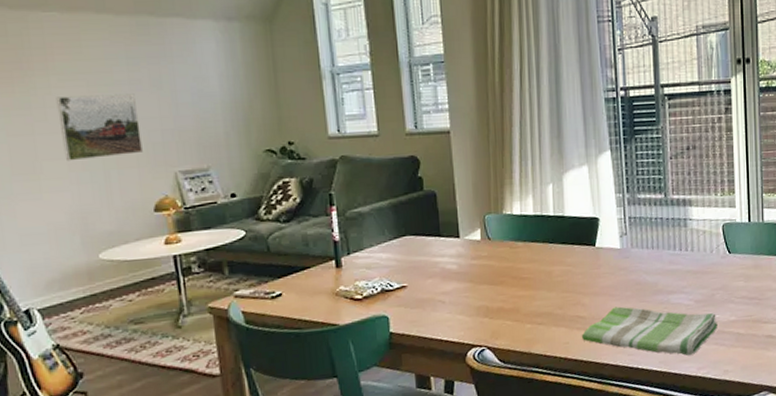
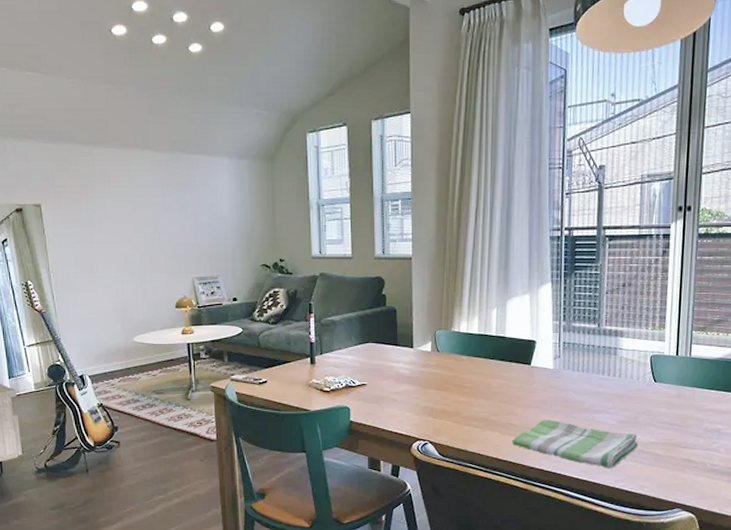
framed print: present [56,93,143,162] -> none [110,214,170,265]

